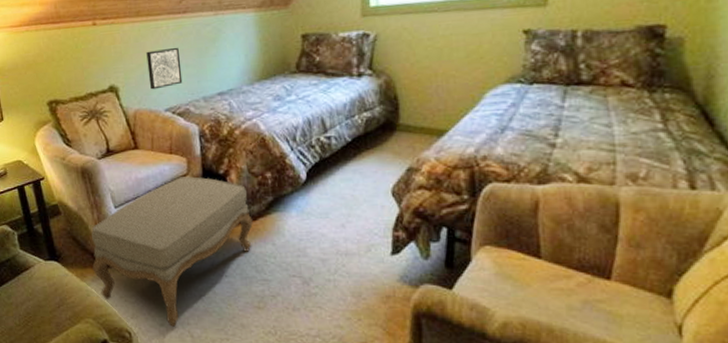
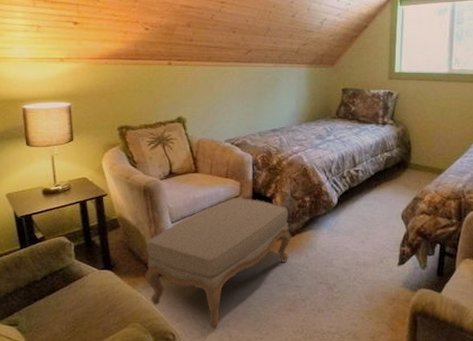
wall art: present [146,47,183,90] -> none [213,89,243,123]

